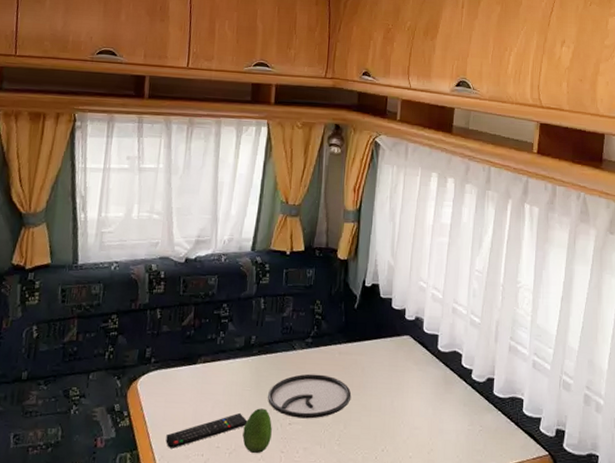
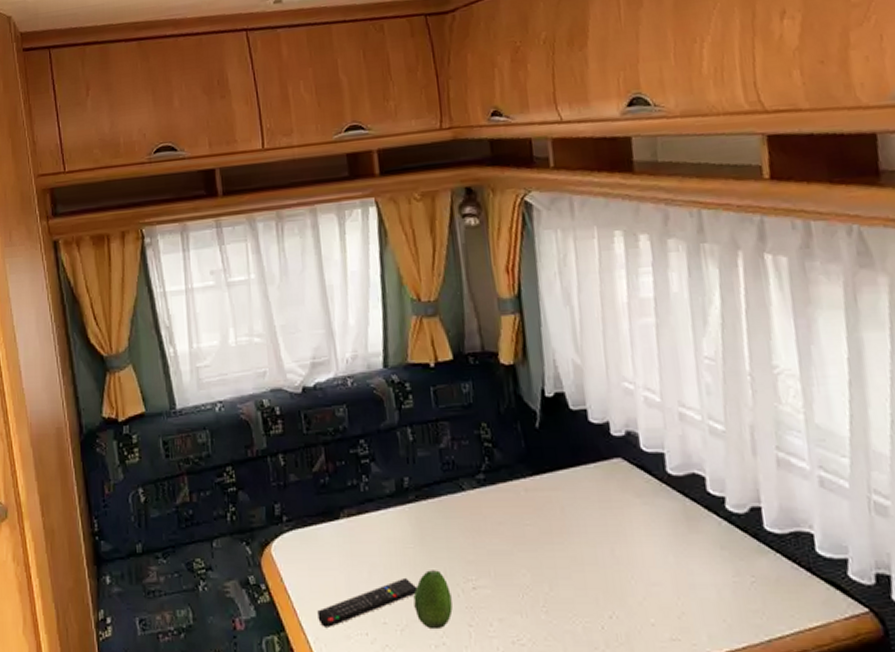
plate: present [268,374,352,419] -> none [438,520,553,580]

